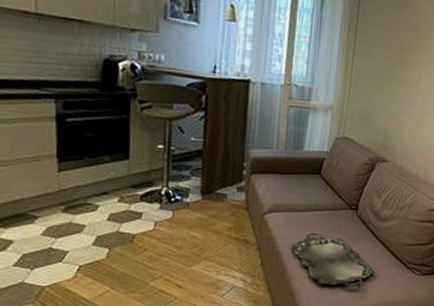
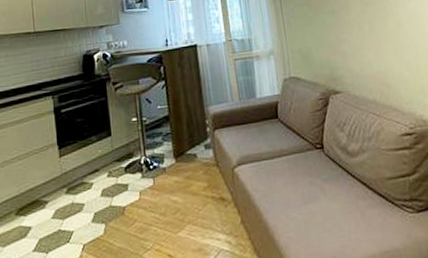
serving tray: present [292,233,375,286] -> none [267,180,361,237]

